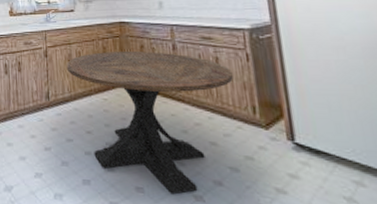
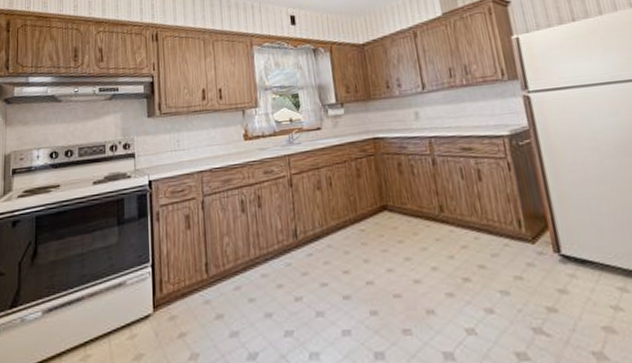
round table: present [66,52,233,195] -> none [315,169,497,332]

